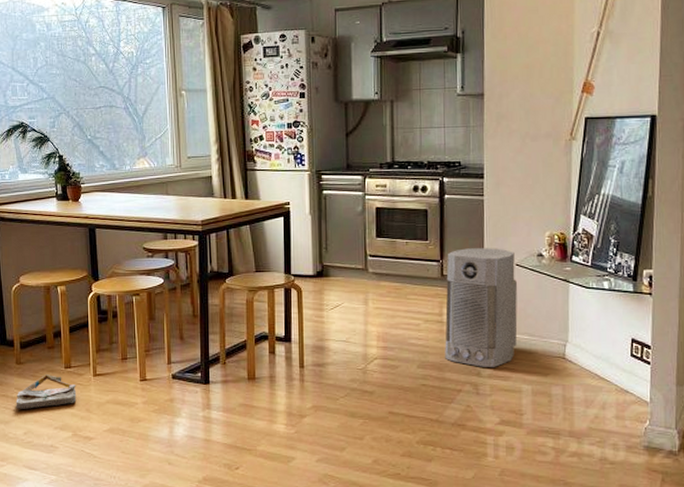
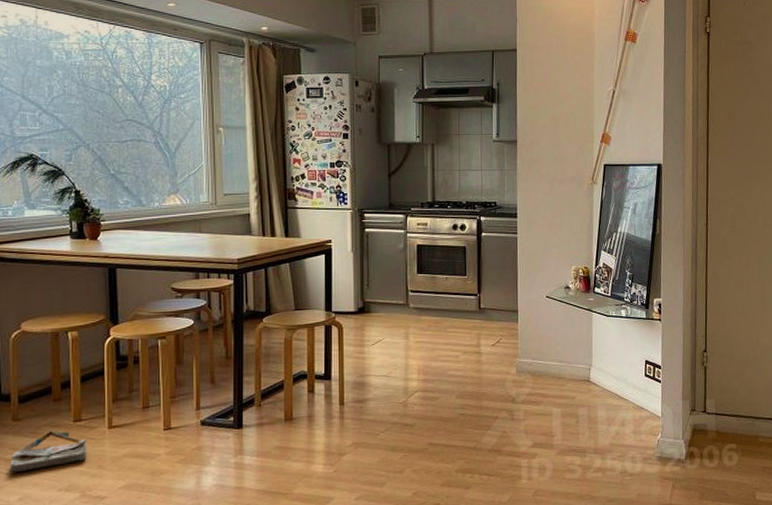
air purifier: present [444,248,518,367] -> none [481,281,548,394]

